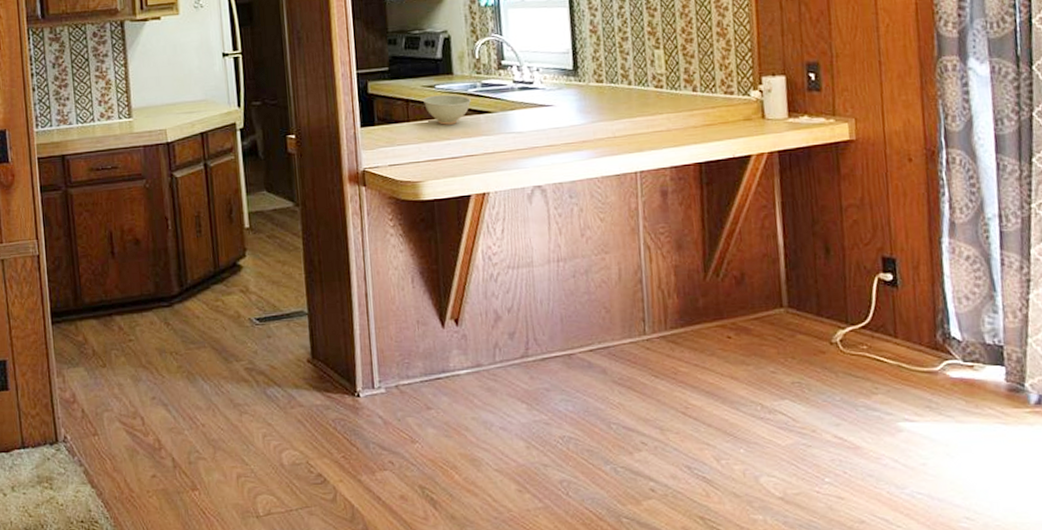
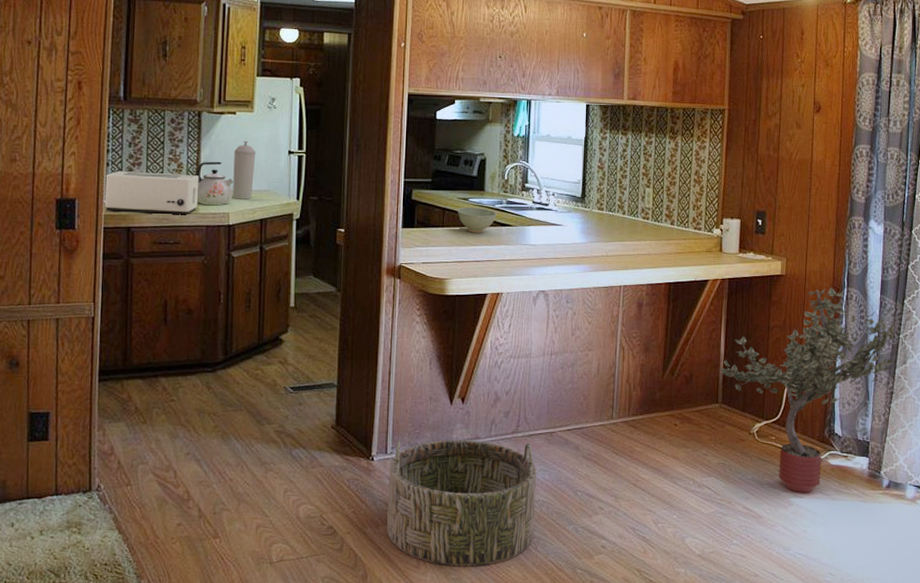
toaster: none [33,91,132,140] -> present [104,171,199,215]
kettle: none [126,73,168,123] -> present [196,161,233,206]
canister: none [163,47,189,113] -> present [232,140,256,200]
basket: none [378,367,563,517] -> present [386,439,536,567]
potted tree: none [778,150,1028,416] -> present [719,287,896,494]

